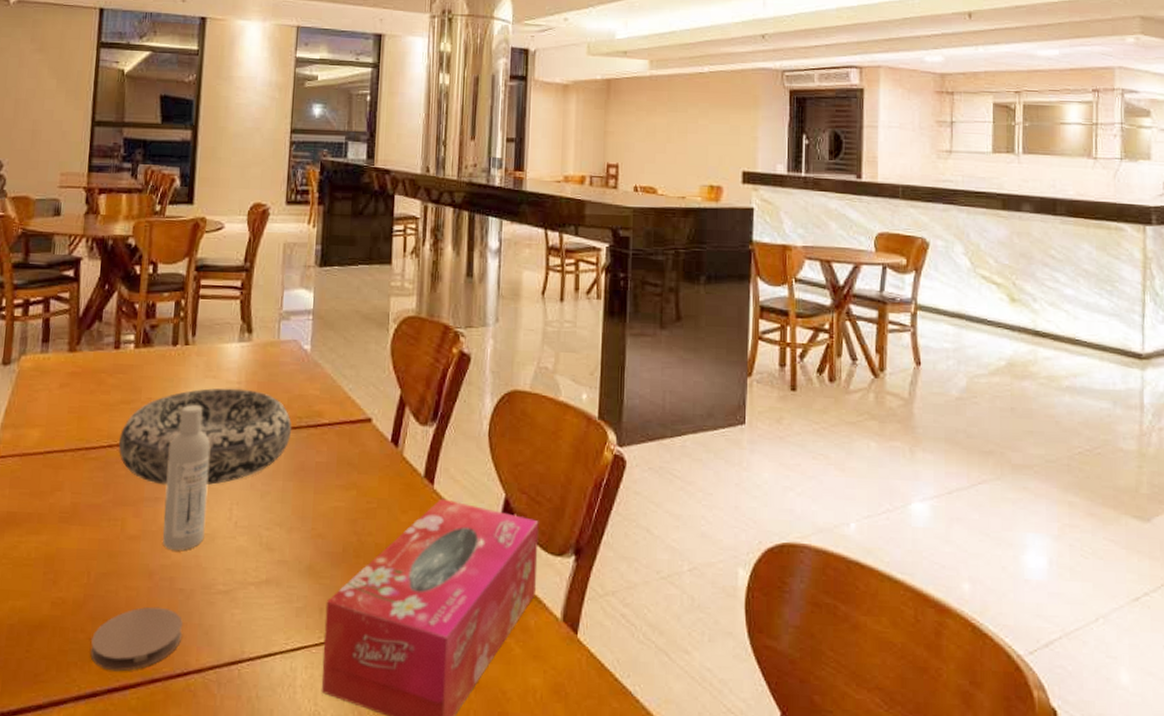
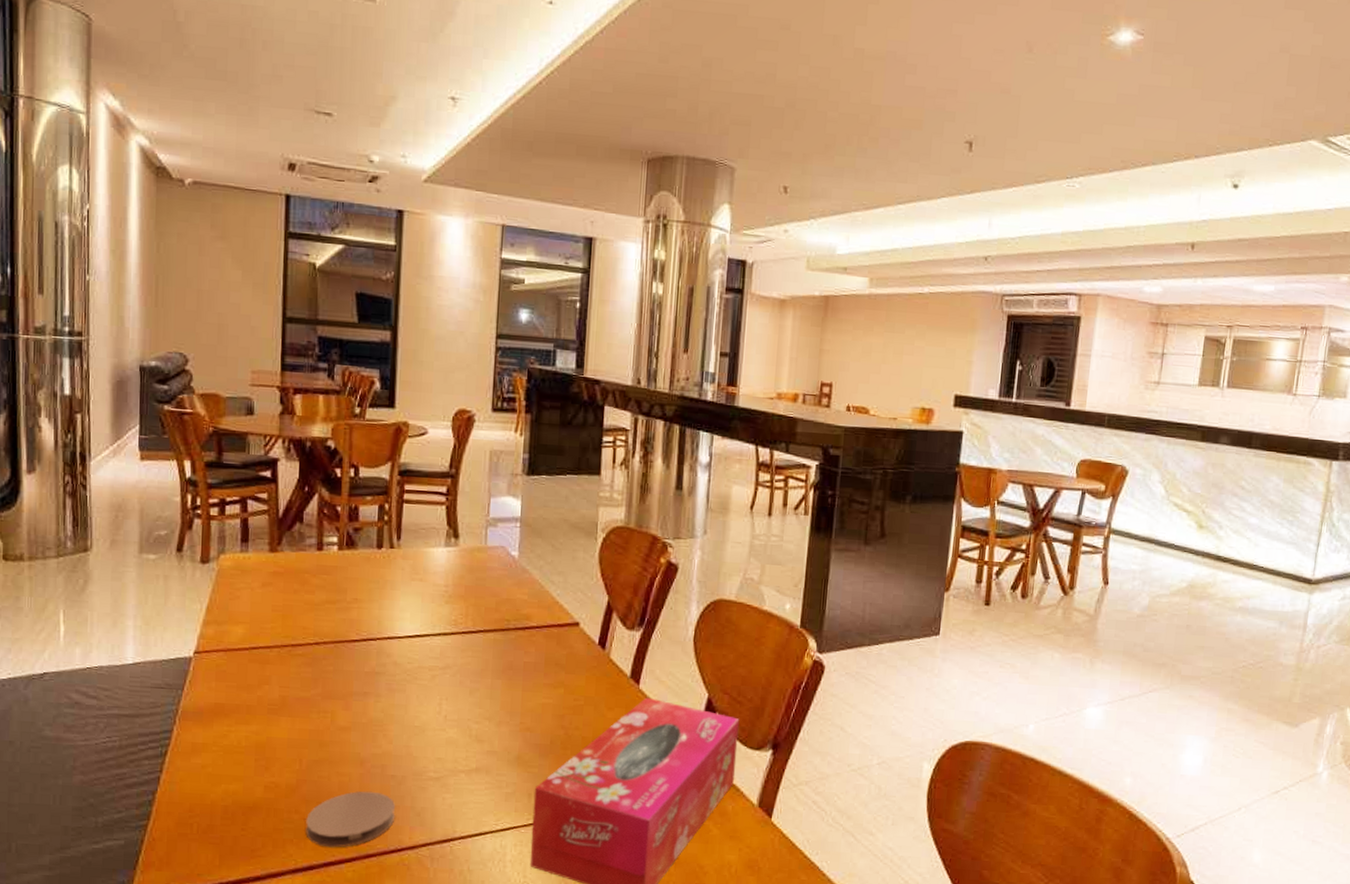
decorative bowl: present [118,388,291,485] -> none [325,590,499,681]
bottle: present [163,405,210,550] -> none [373,606,418,741]

